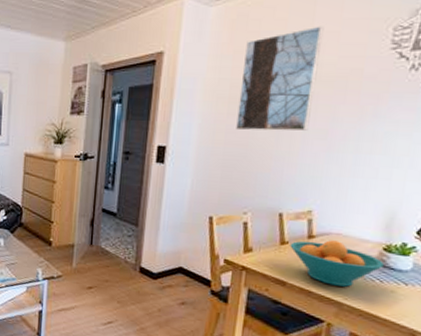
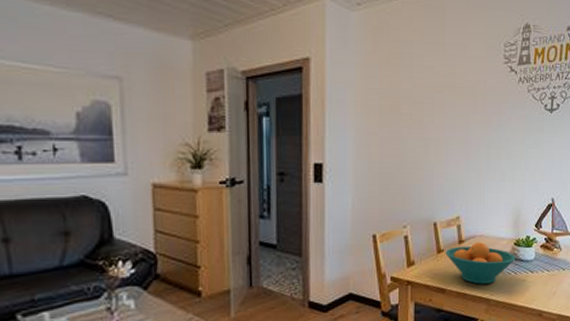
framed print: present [236,26,324,132] -> none [388,38,453,143]

